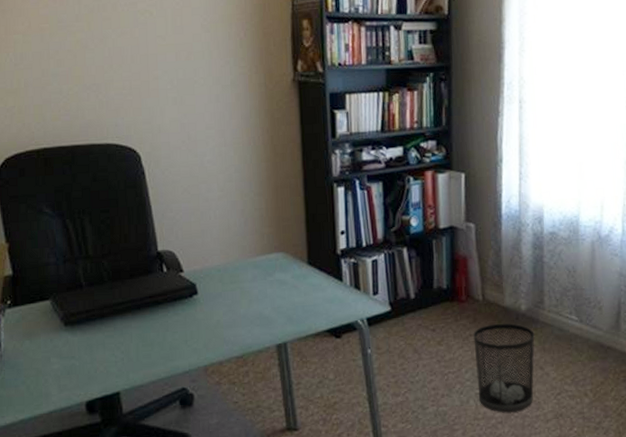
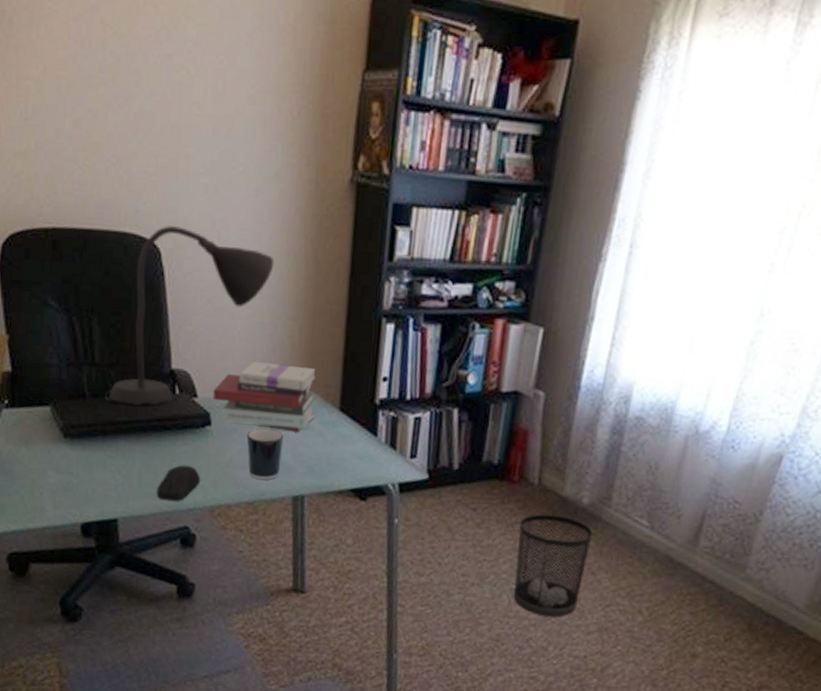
desk lamp: none [99,133,238,290] -> present [104,226,274,408]
computer mouse: none [154,332,193,367] -> present [156,464,201,500]
books: none [197,232,288,289] -> present [213,360,316,432]
mug: none [230,289,263,335] -> present [246,428,284,480]

